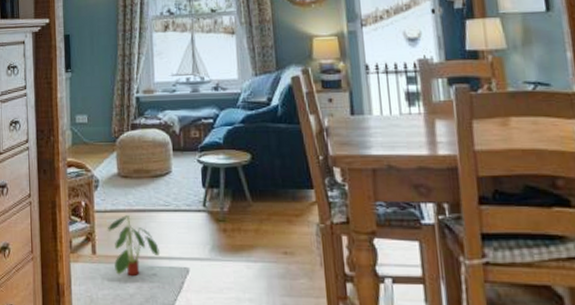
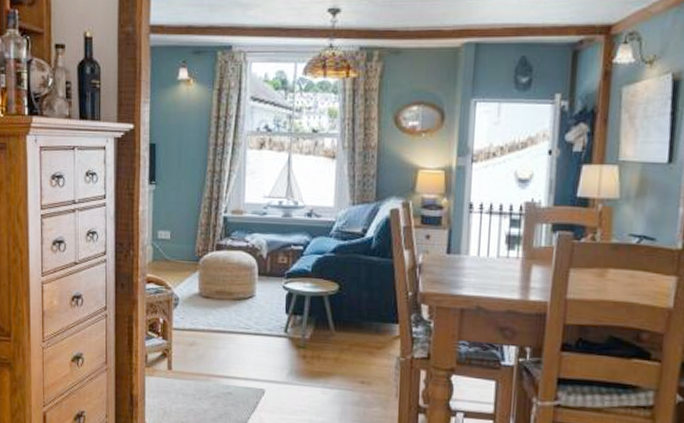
plant: present [107,215,161,275] -> none [184,335,237,393]

